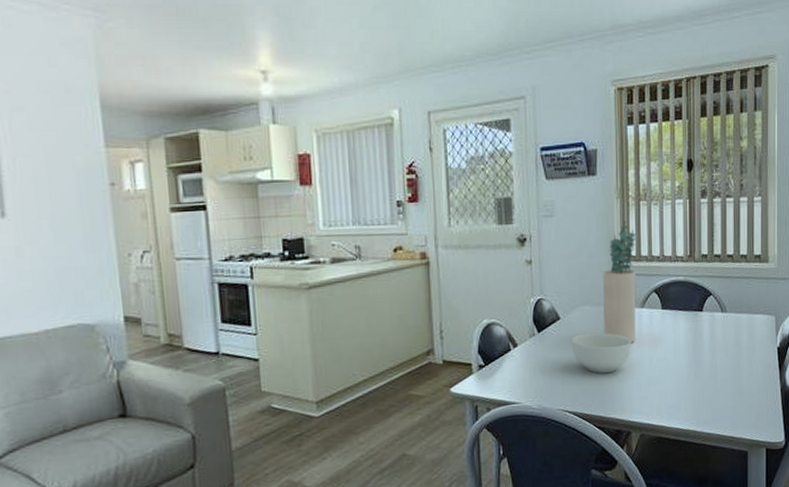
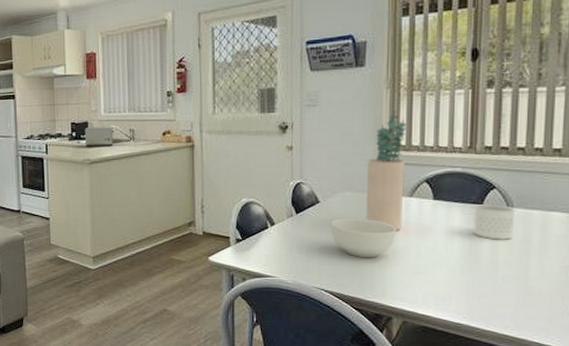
toaster: none [300,242,337,269] -> present [85,126,114,148]
mug: none [695,310,729,345] -> present [473,204,515,240]

